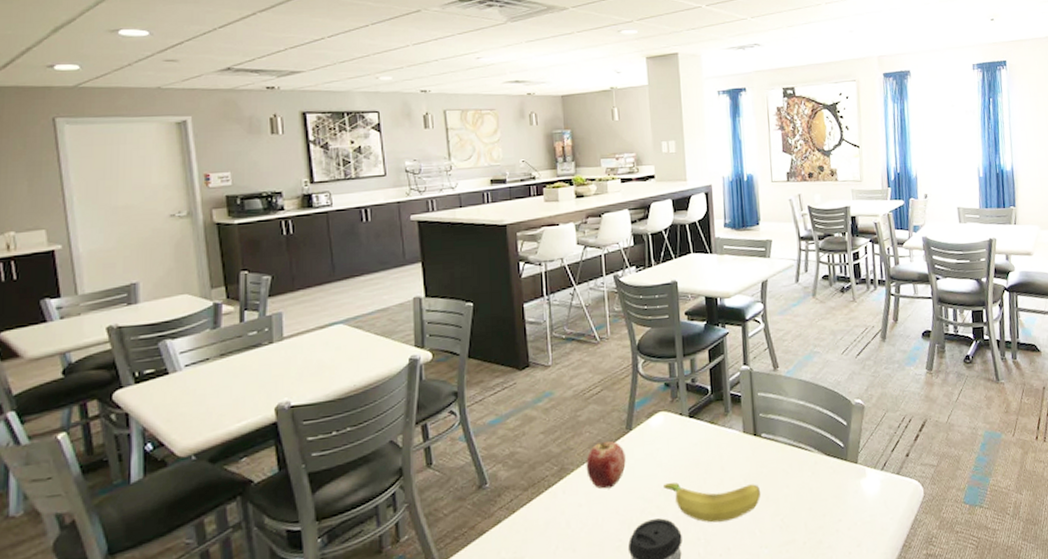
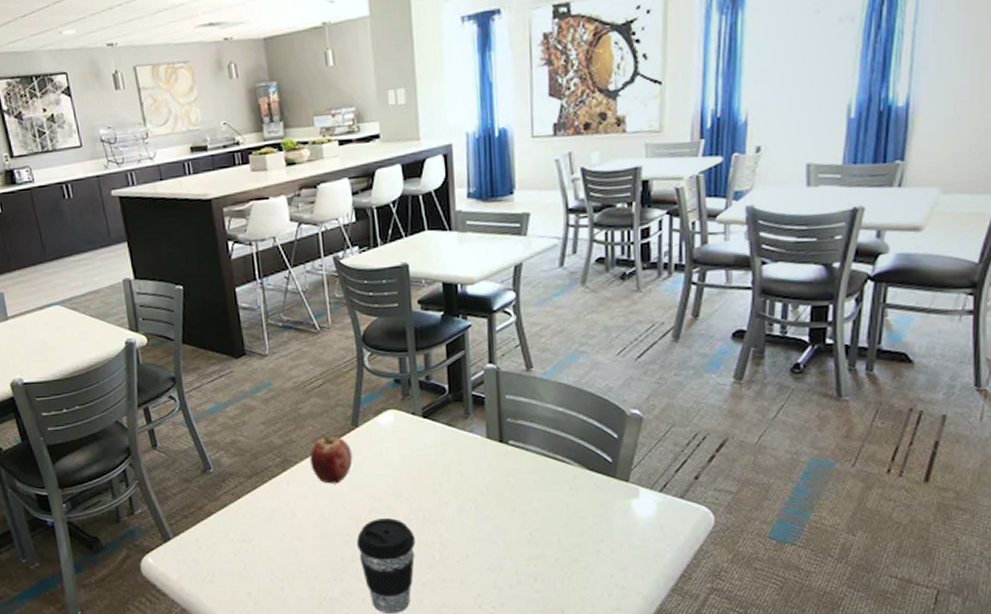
banana: present [664,483,761,523] -> none [394,484,507,528]

